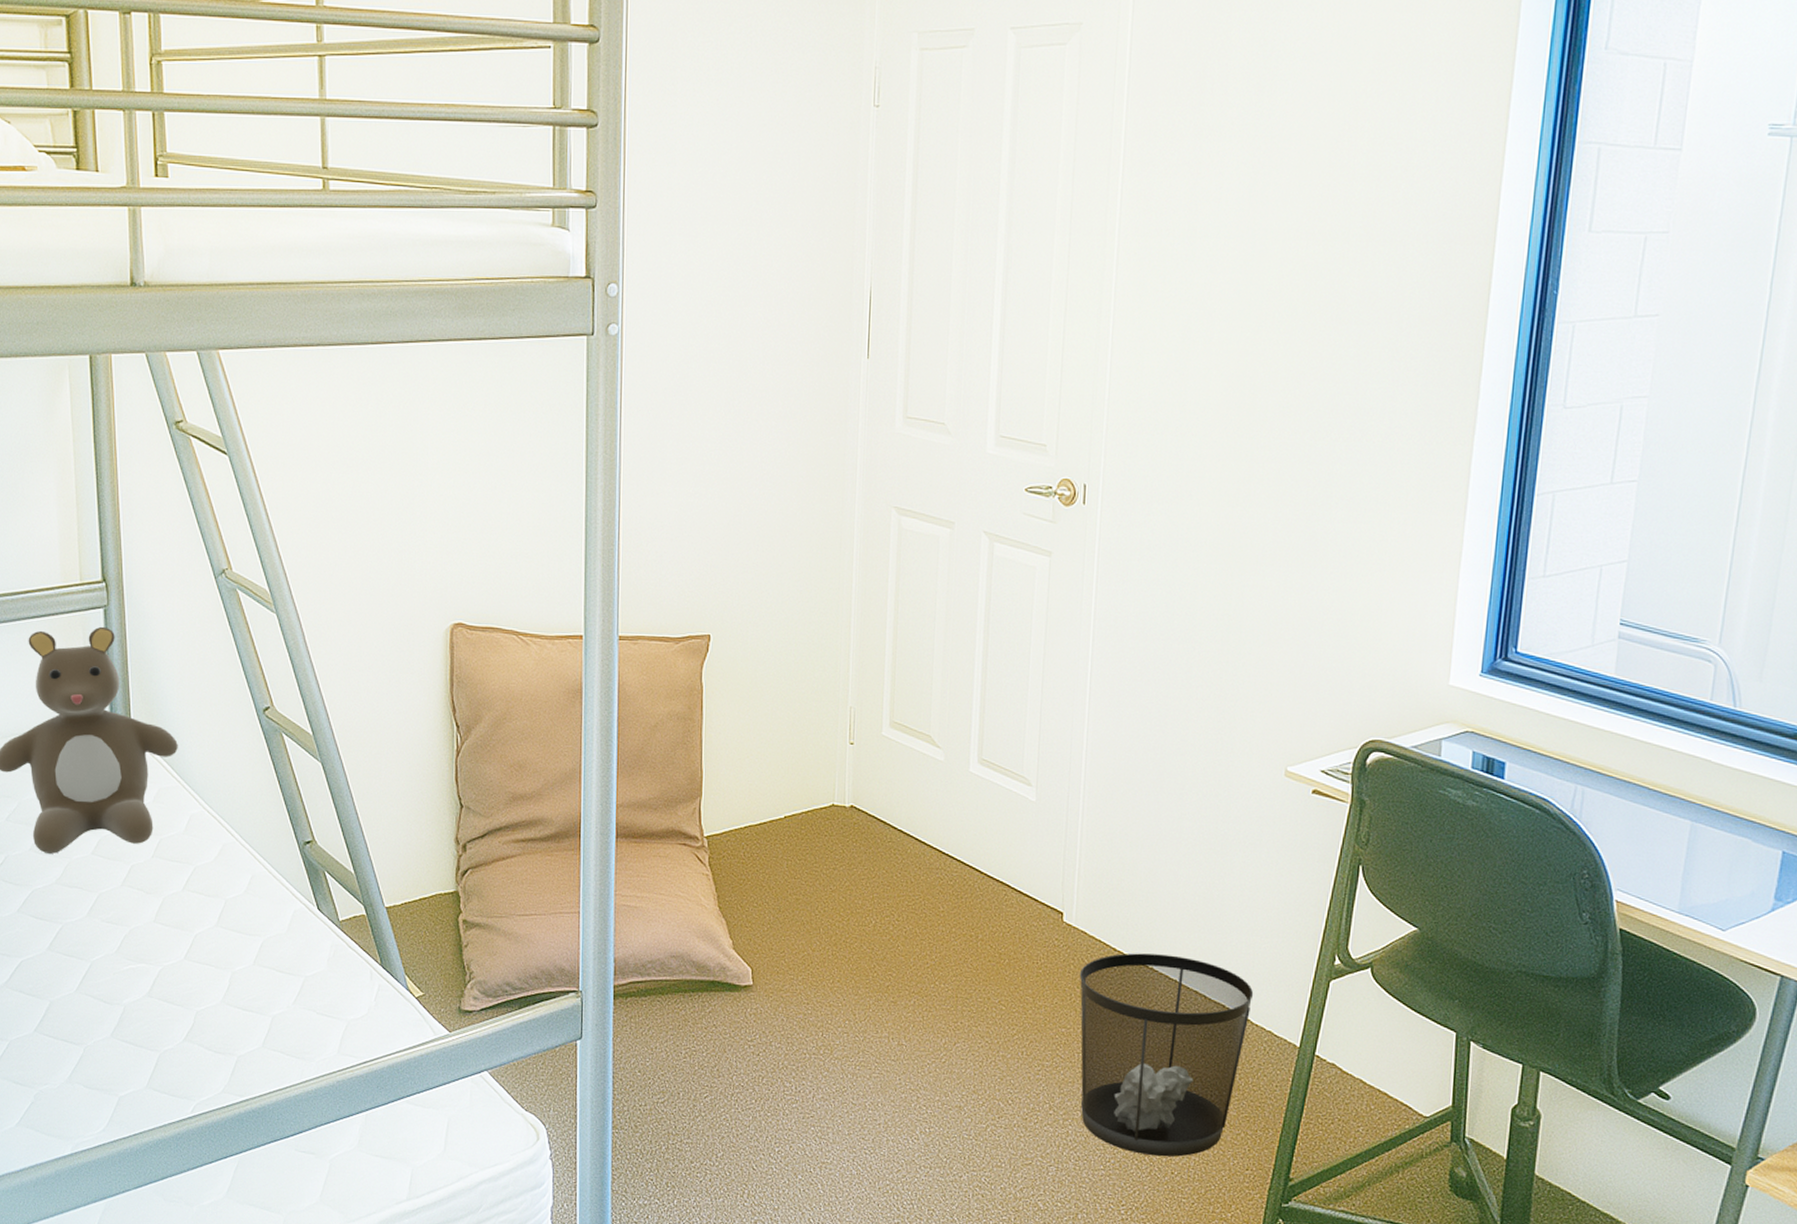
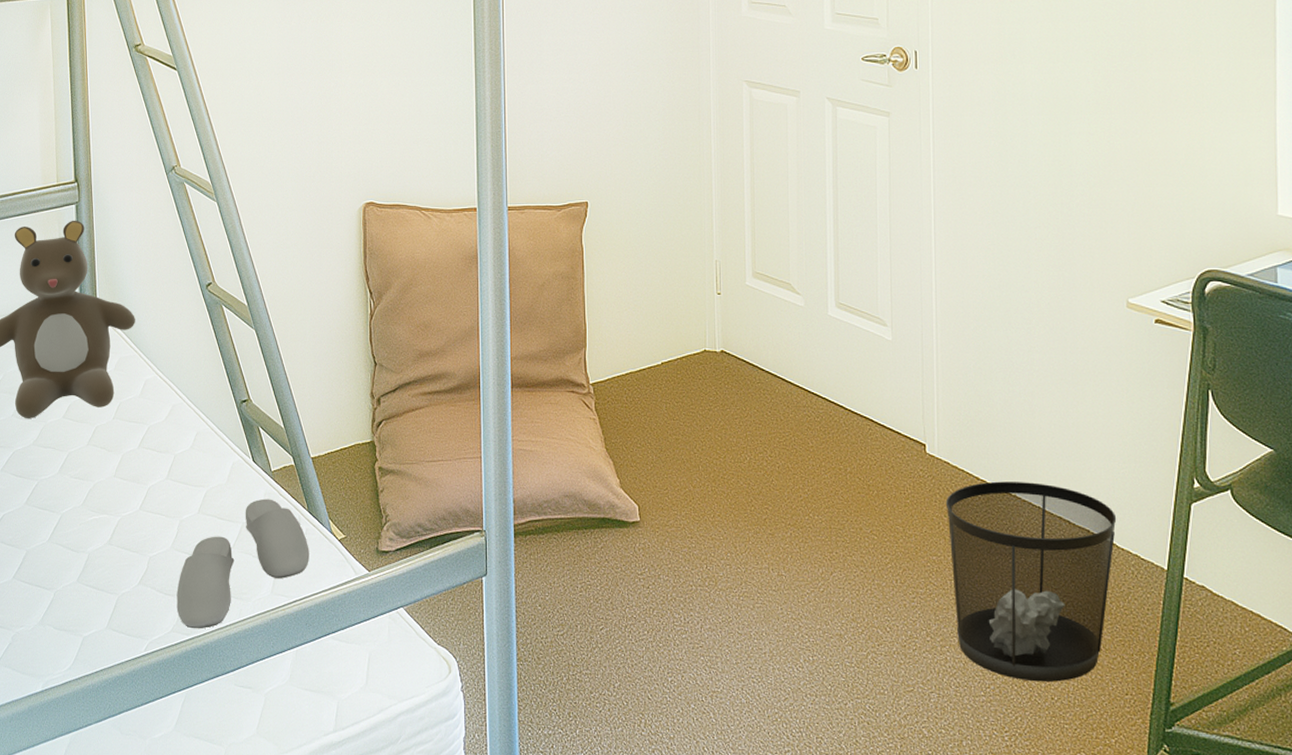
slippers: none [228,950,382,1090] -> present [176,498,309,629]

